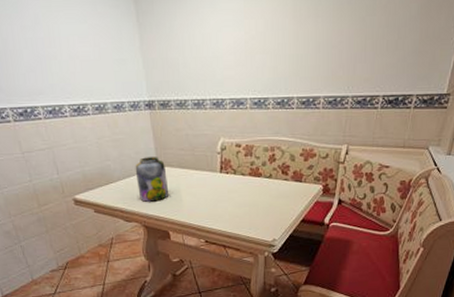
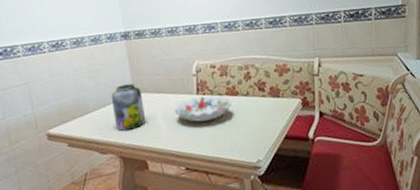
decorative bowl: none [196,174,253,199] -> present [174,95,231,122]

